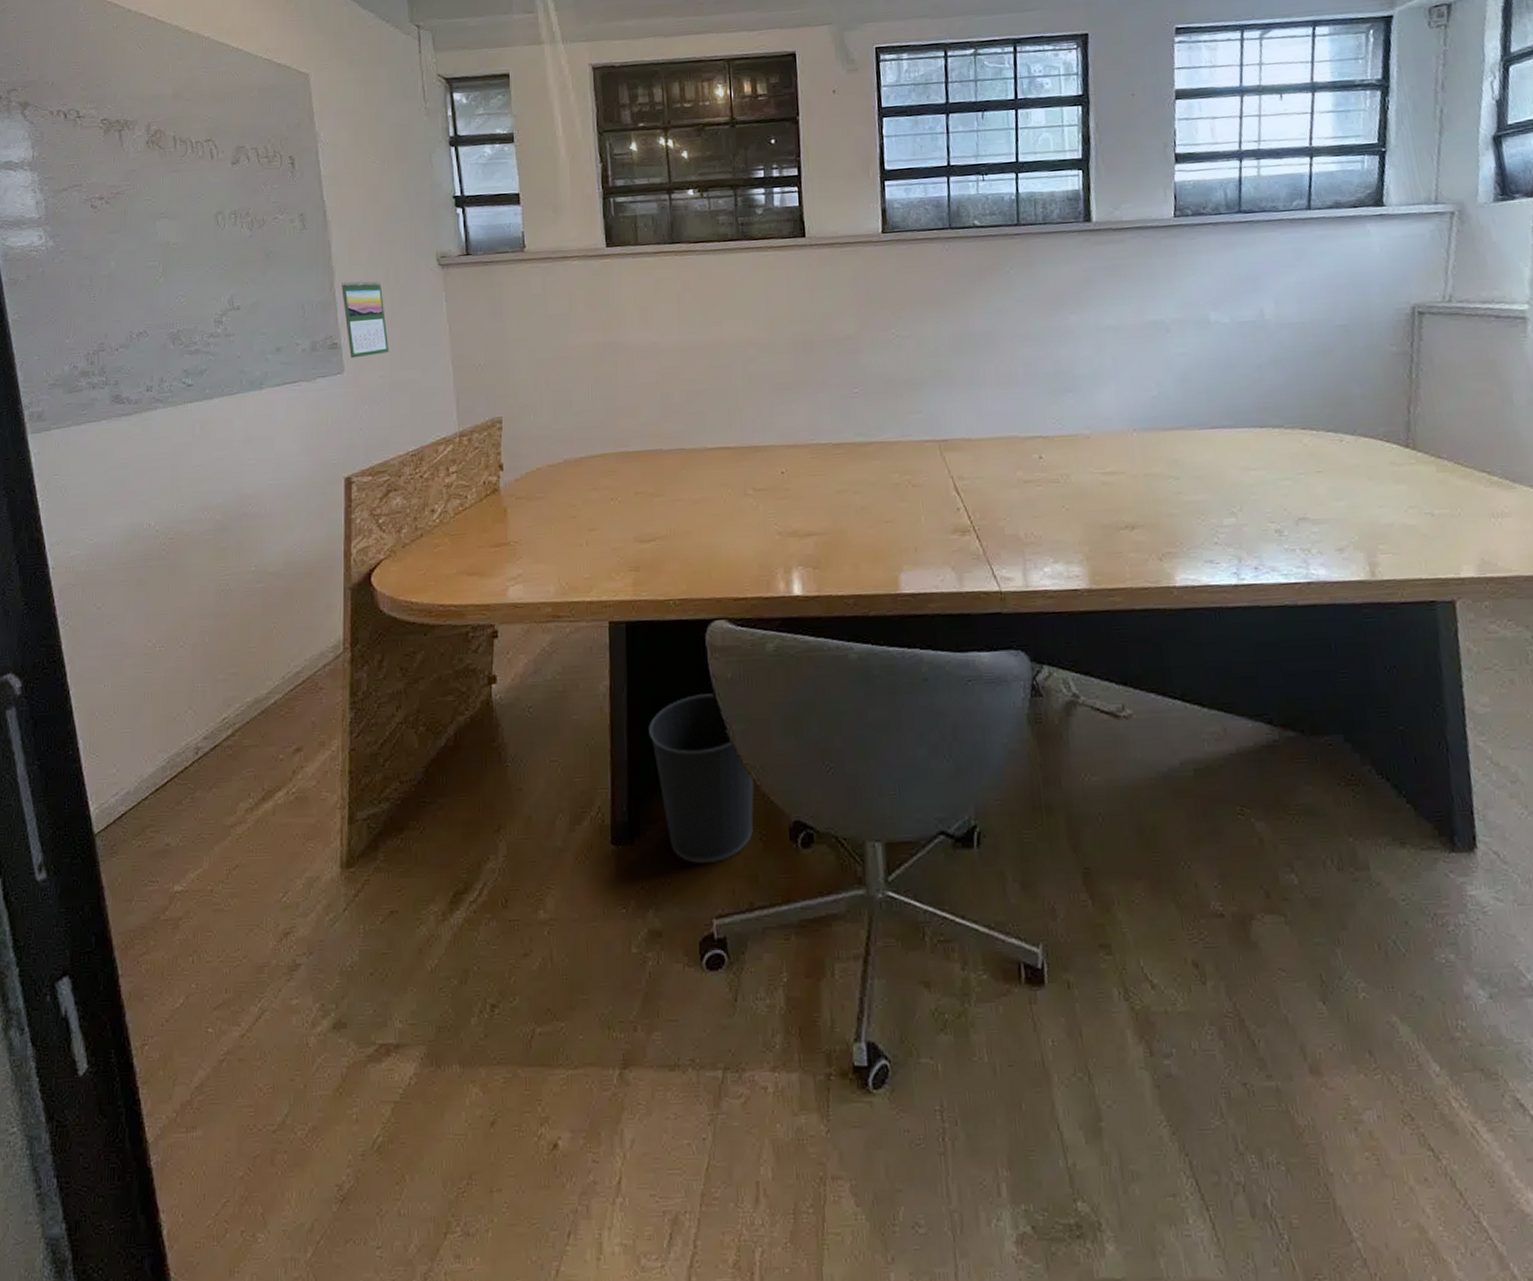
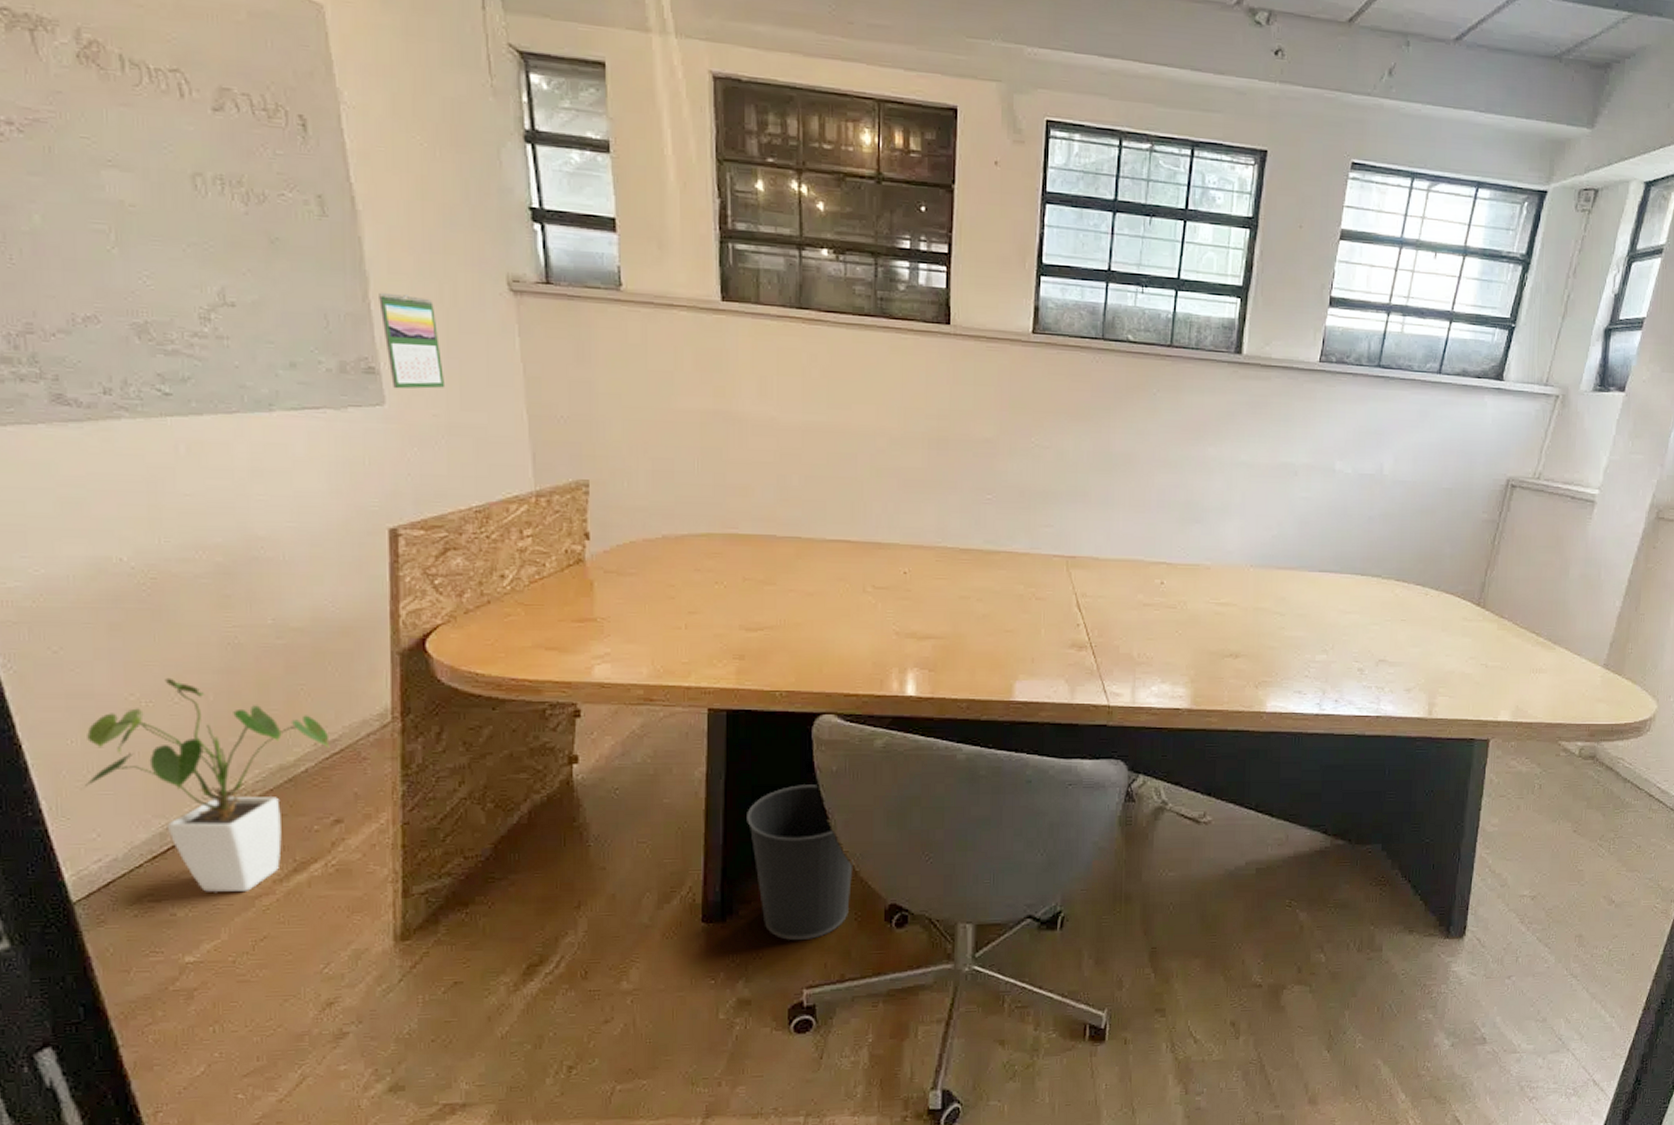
house plant: none [107,624,294,822] -> present [80,677,330,892]

